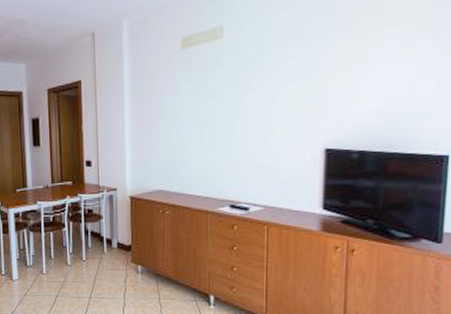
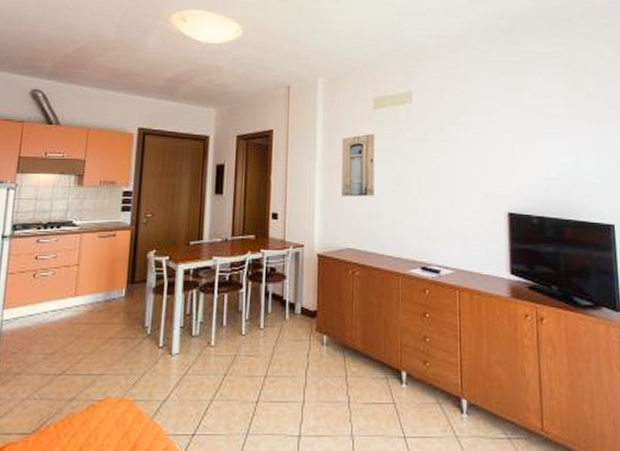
wall art: none [150,75,183,141] -> present [342,133,374,197]

